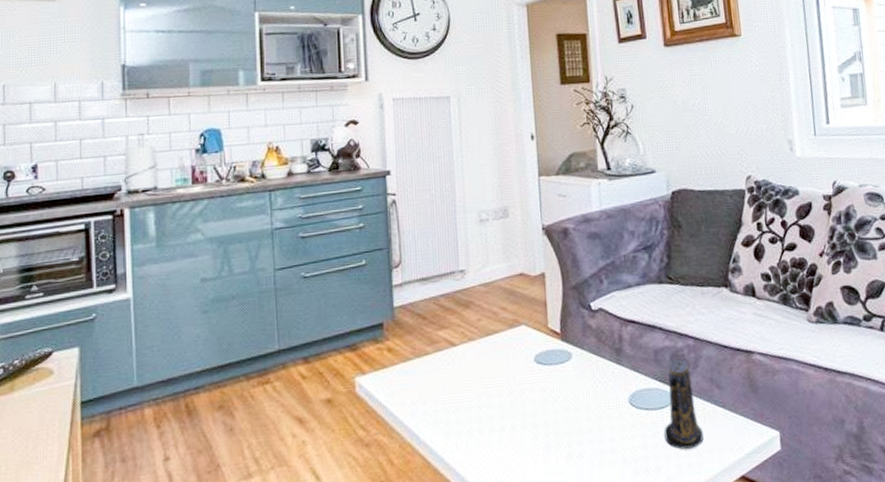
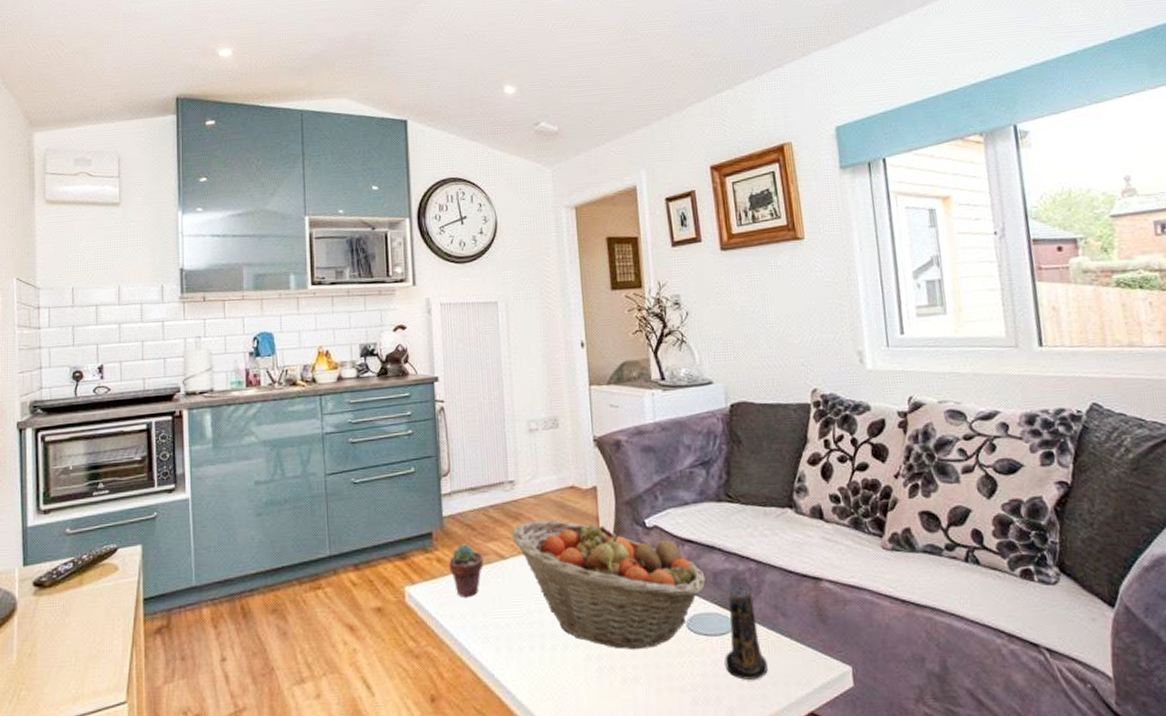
potted succulent: none [400,333,434,386] -> present [449,544,484,598]
fruit basket: none [461,306,648,428] -> present [510,520,707,650]

